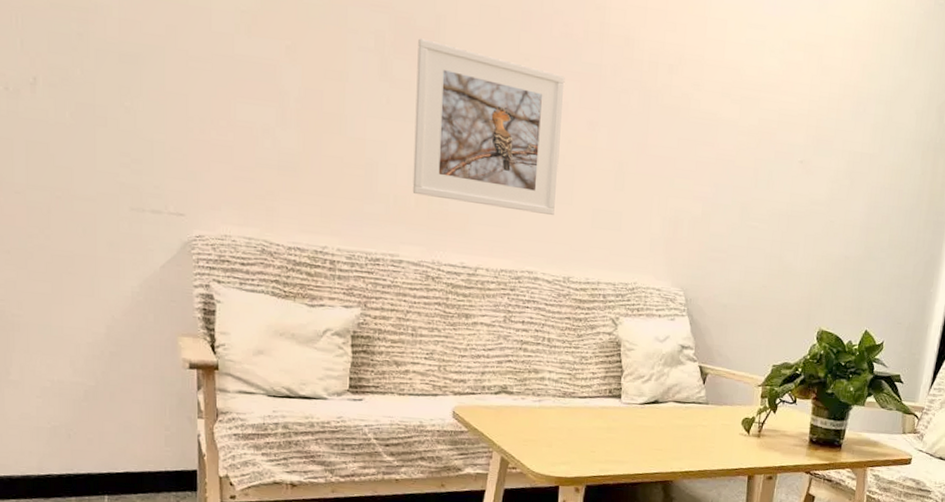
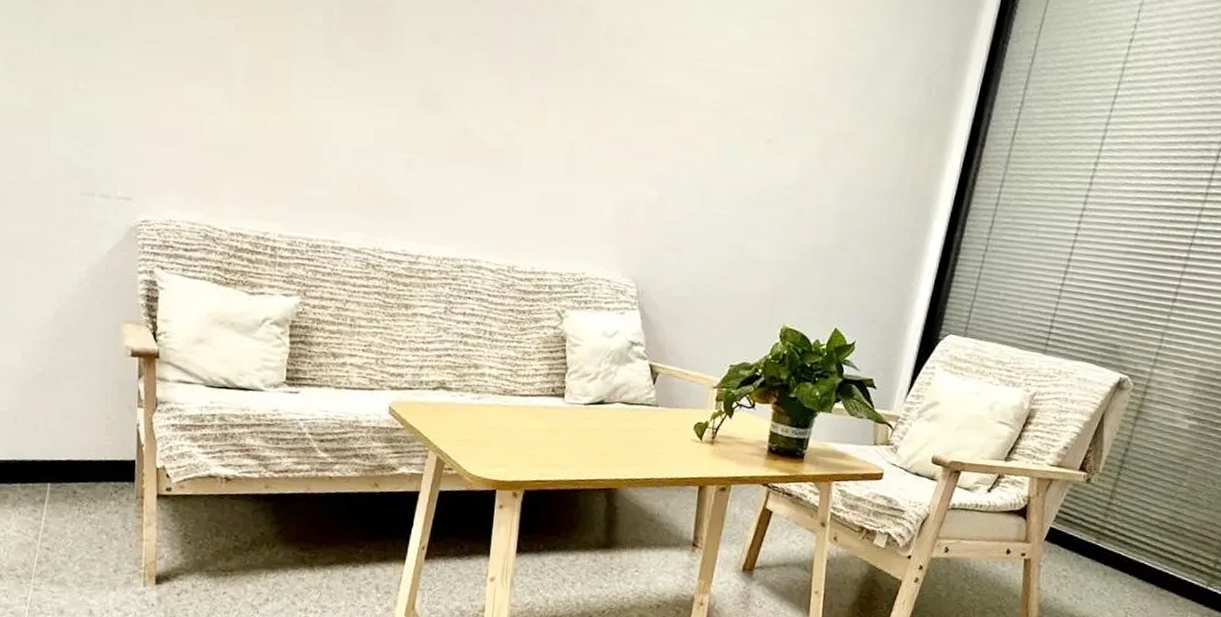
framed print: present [412,38,565,216] -> none [355,13,517,201]

